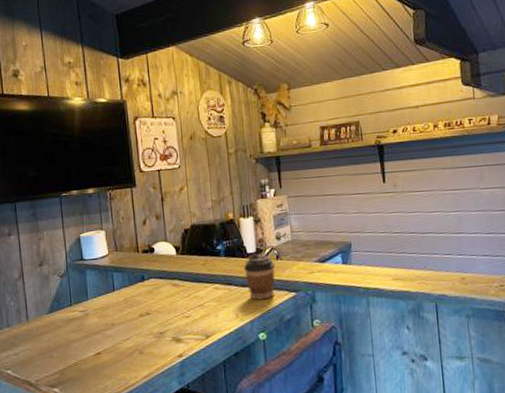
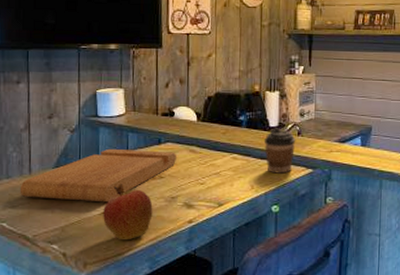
cutting board: none [19,287,161,344] -> present [19,148,176,203]
apple: none [97,326,144,380] -> present [103,186,153,241]

